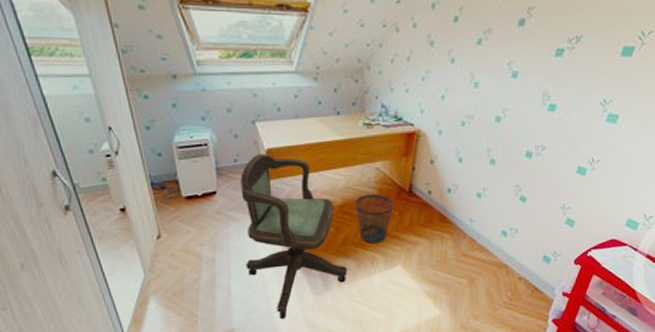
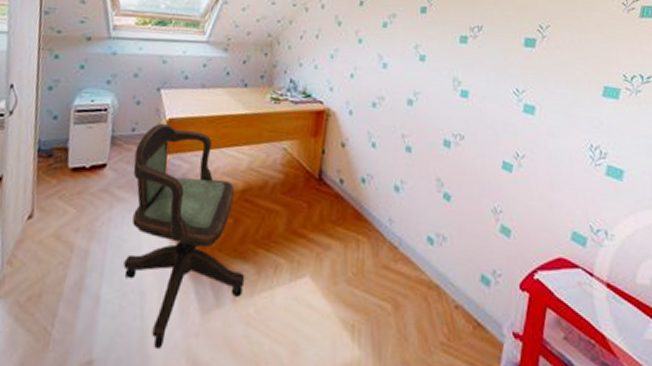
wastebasket: present [355,195,394,244] -> none [258,179,301,244]

